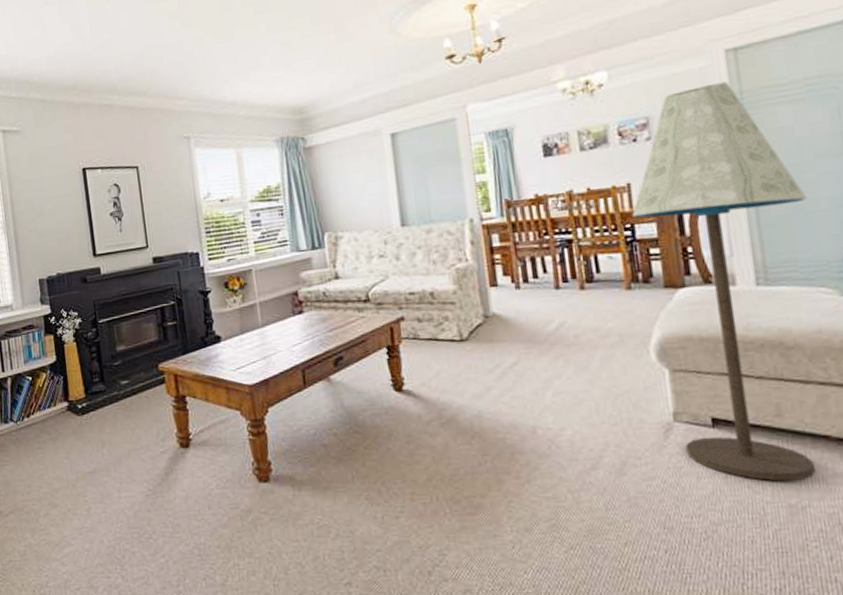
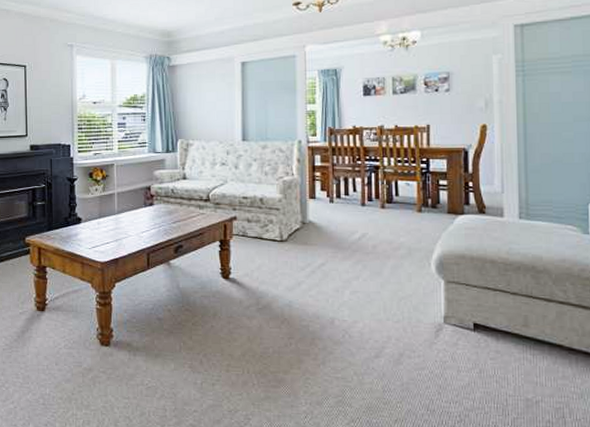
floor lamp: present [632,81,815,482] -> none [429,50,565,380]

